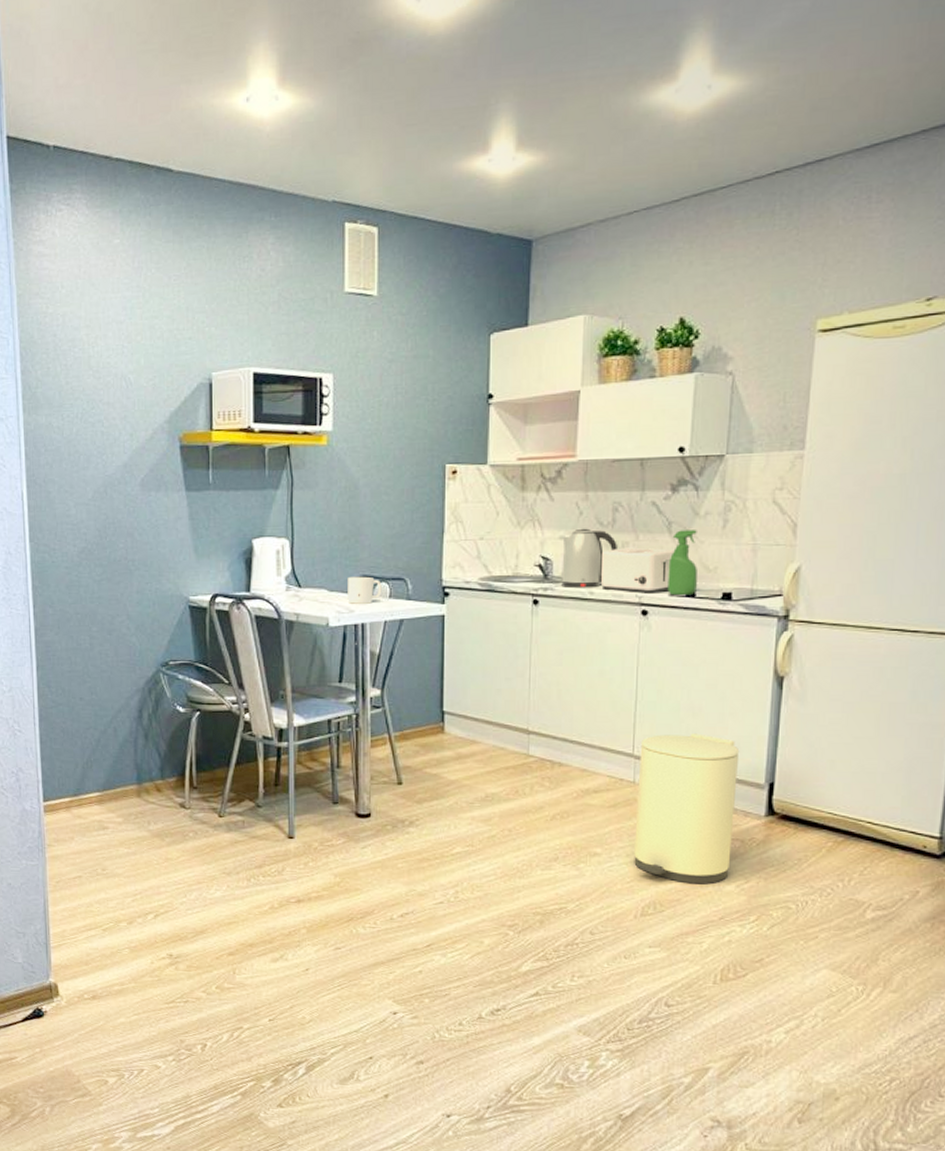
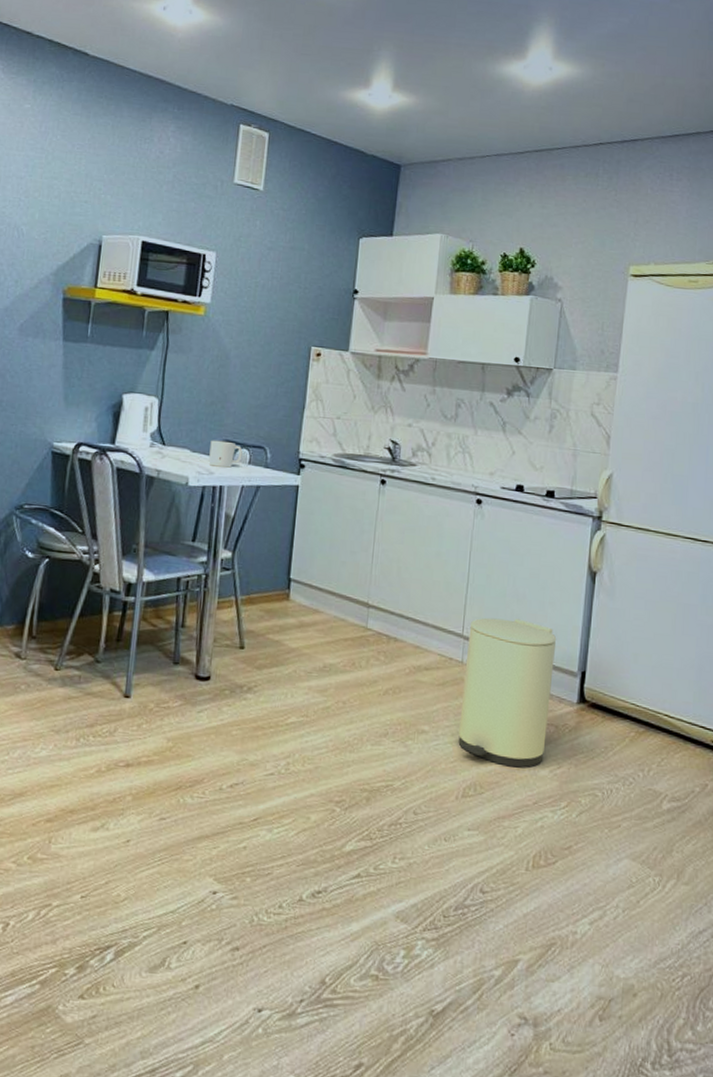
kettle: present [561,528,617,589] -> none [407,419,459,475]
toaster: present [600,547,675,593] -> none [442,440,508,485]
spray bottle: present [667,530,698,596] -> none [500,430,527,490]

